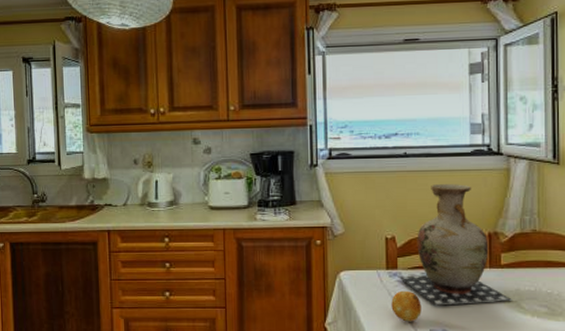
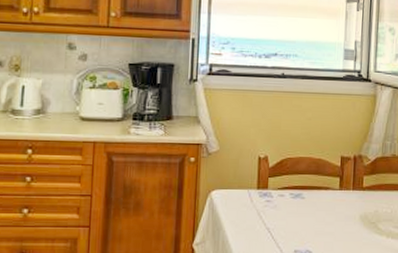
fruit: present [391,290,421,322] -> none [259,211,288,242]
vase: present [399,184,512,306] -> none [268,106,371,226]

